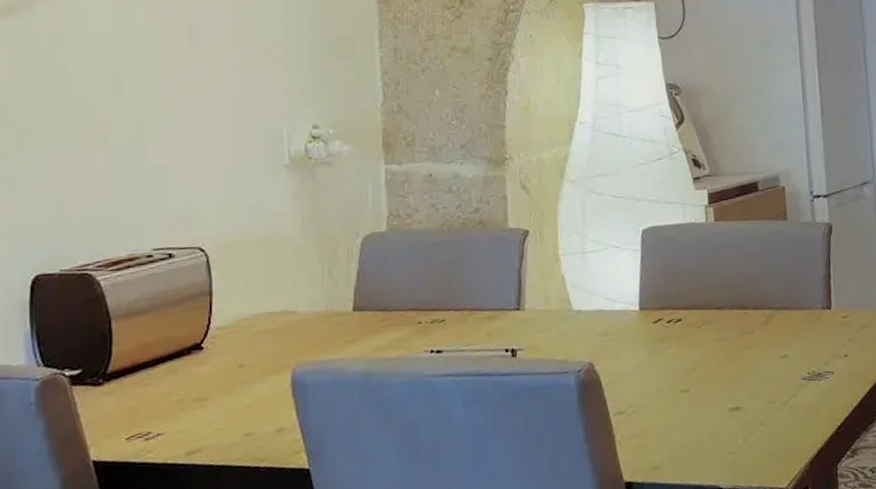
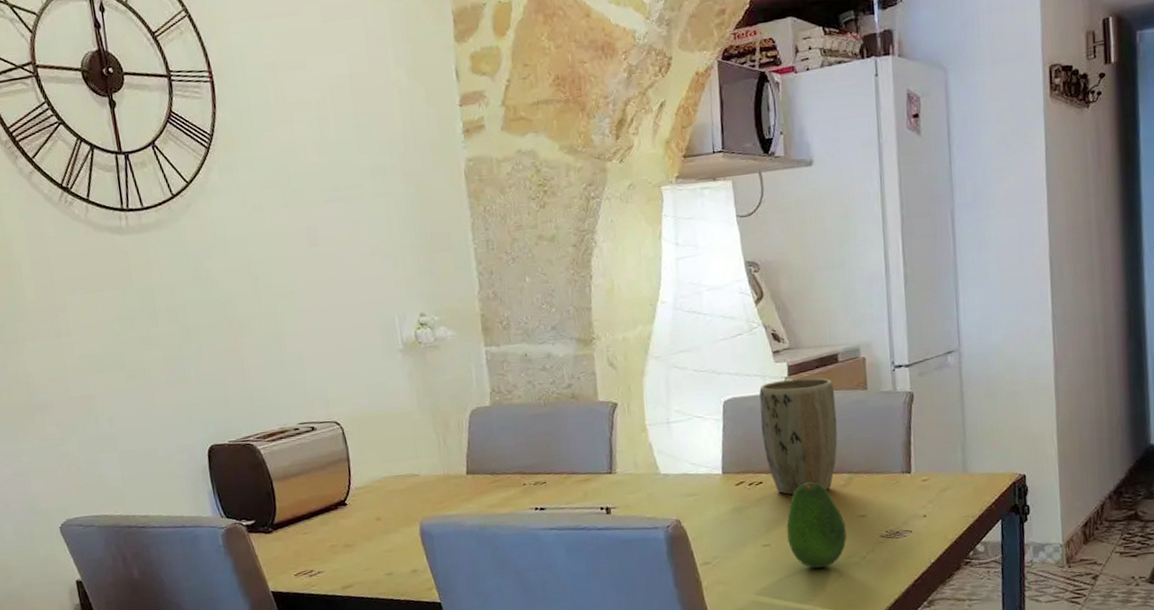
plant pot: none [679,206,758,333] -> present [759,377,838,495]
fruit: none [706,319,769,416] -> present [786,482,847,569]

